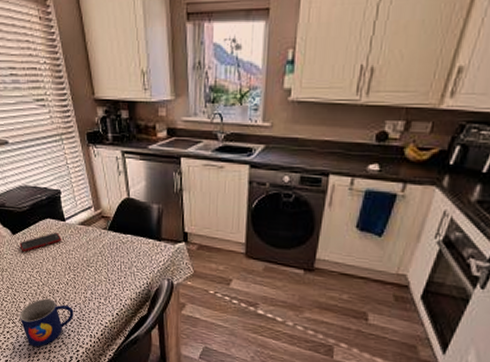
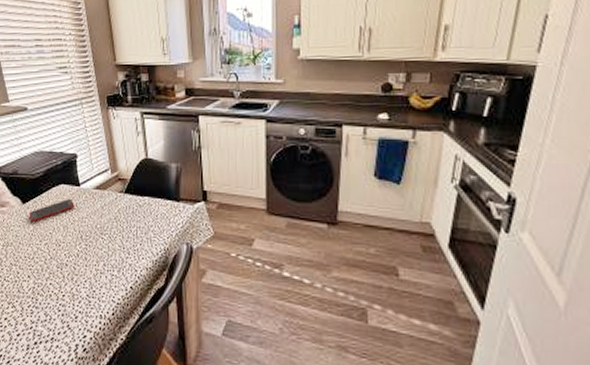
mug: present [20,298,74,347] -> none [21,274,83,335]

